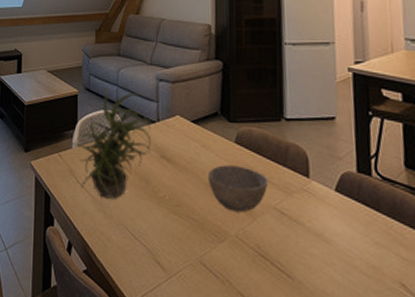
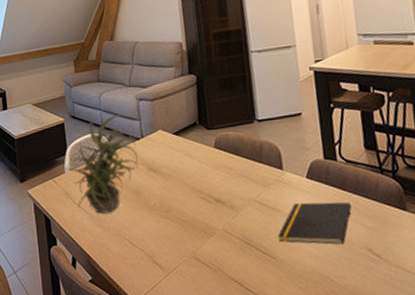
bowl: present [207,165,269,213] -> none [192,167,248,209]
notepad: none [298,217,386,274] -> present [278,202,352,245]

